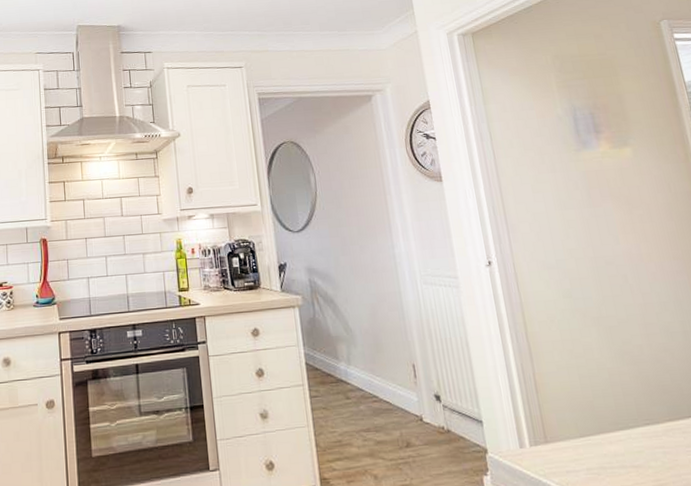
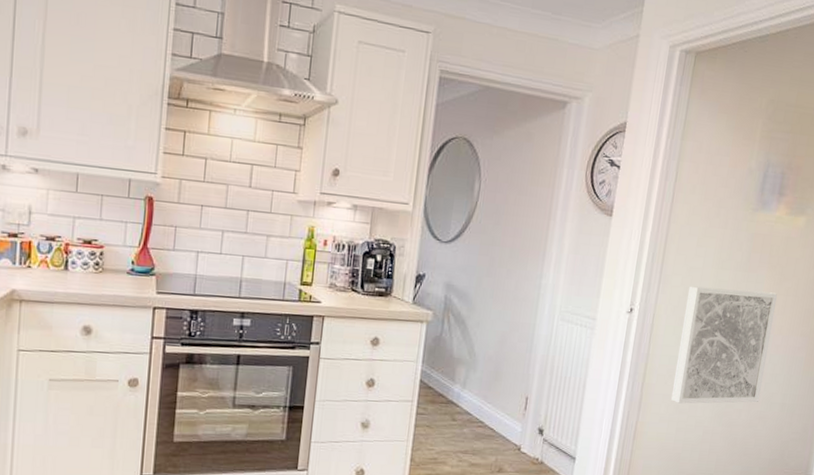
wall art: none [539,222,657,348] -> present [671,286,778,404]

